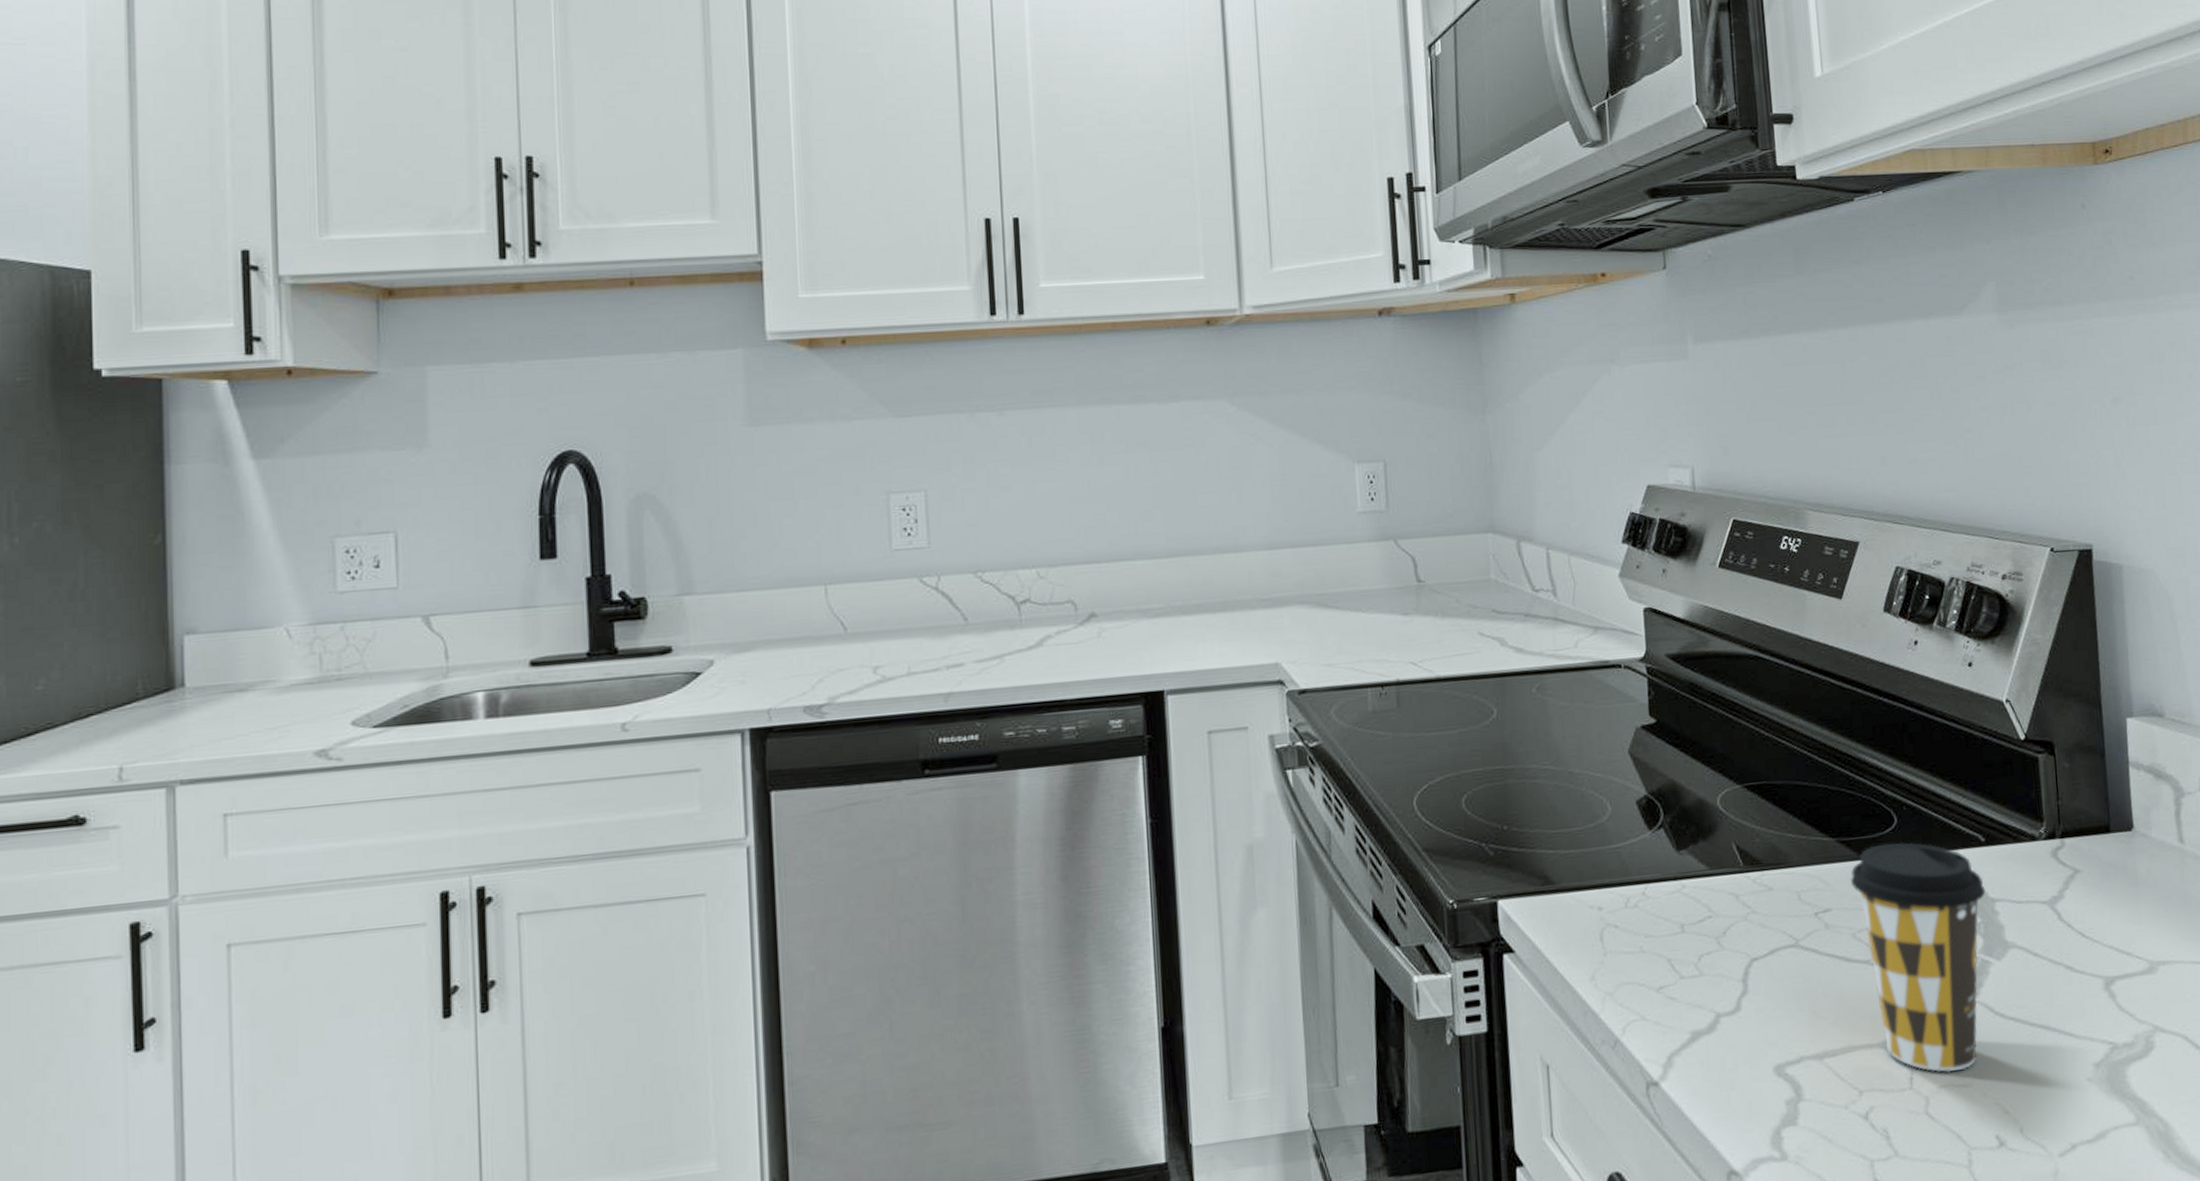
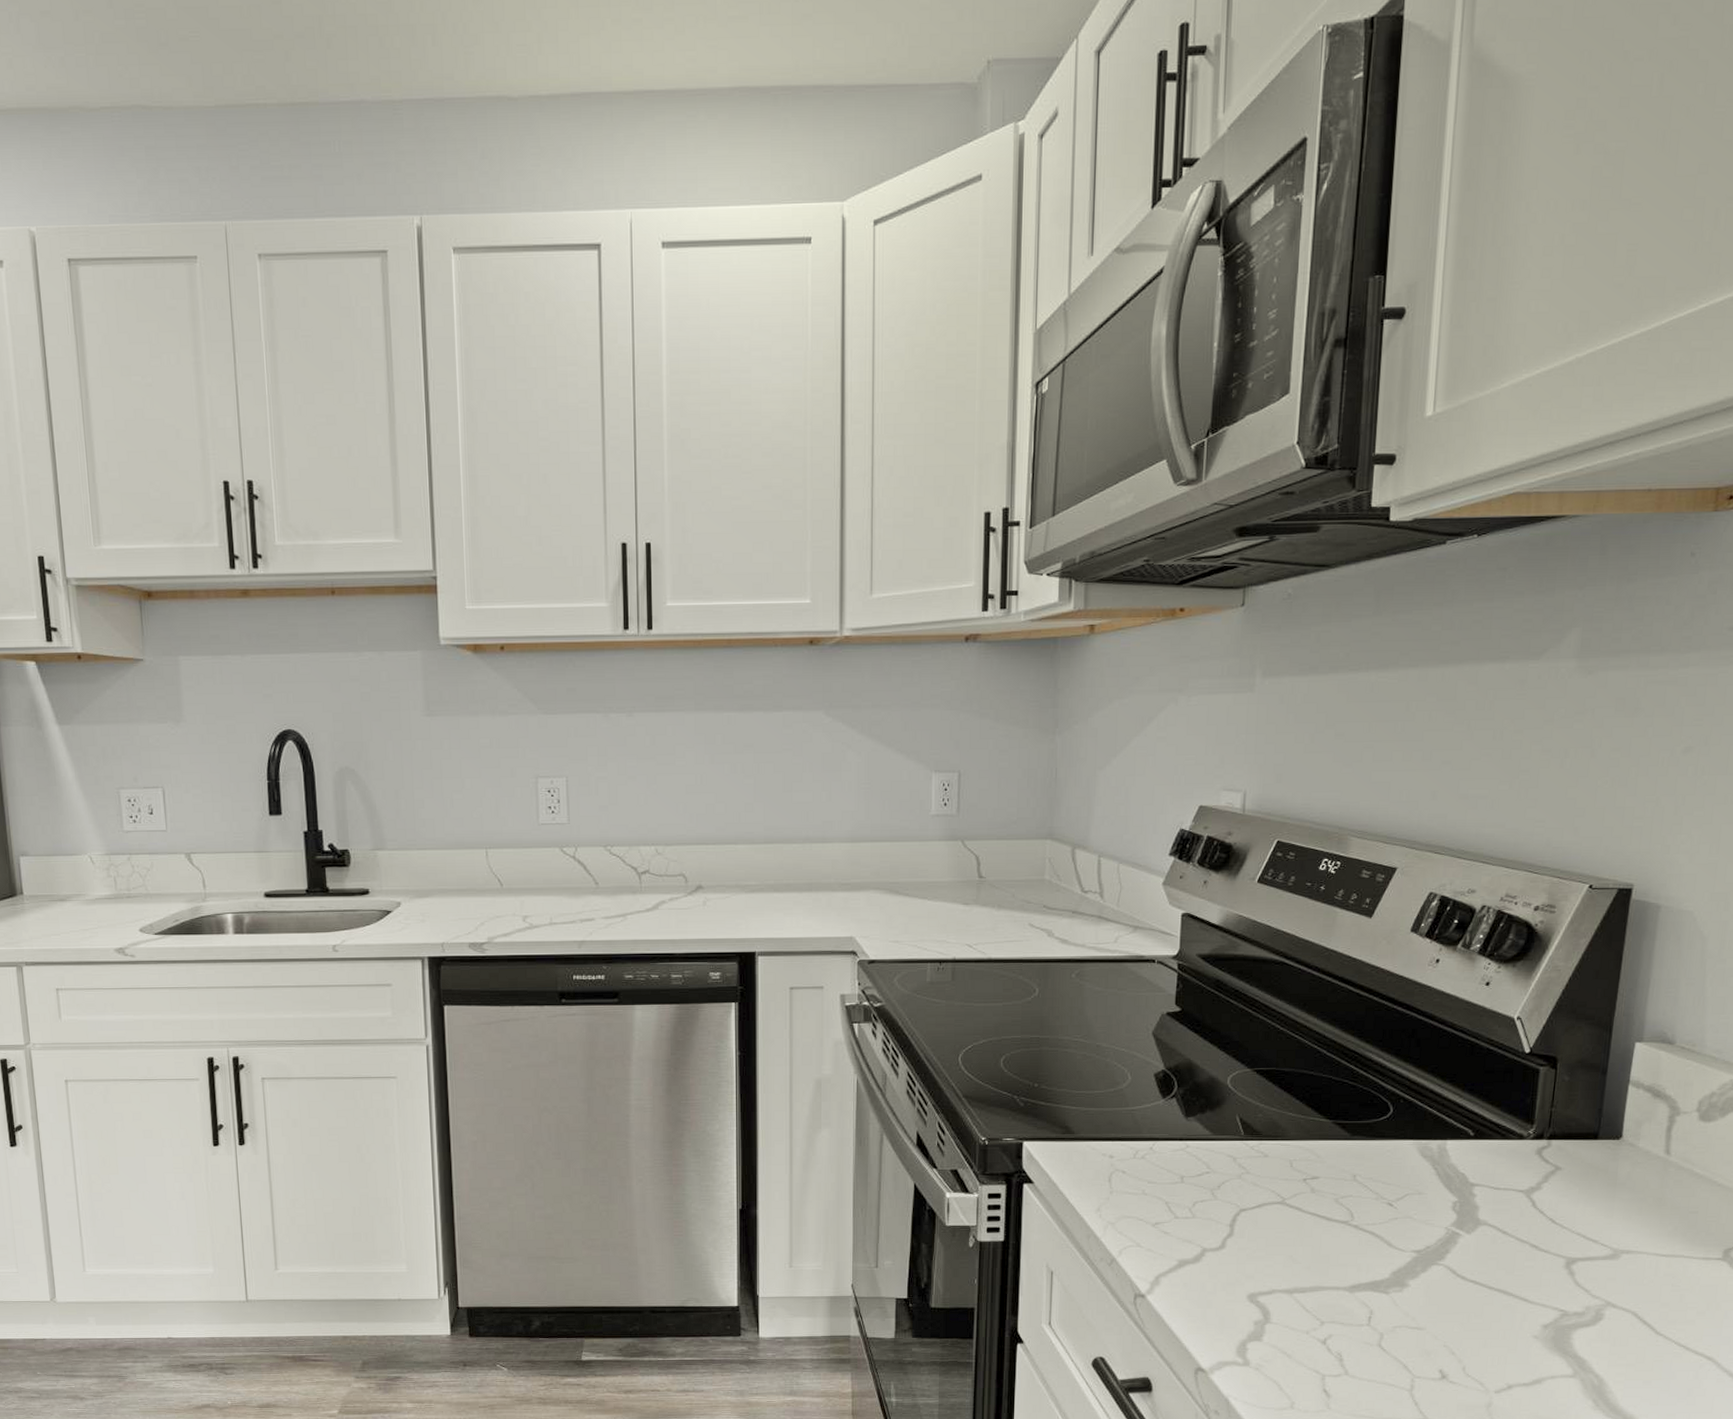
coffee cup: present [1850,842,1986,1073] -> none [1341,1129,1467,1317]

